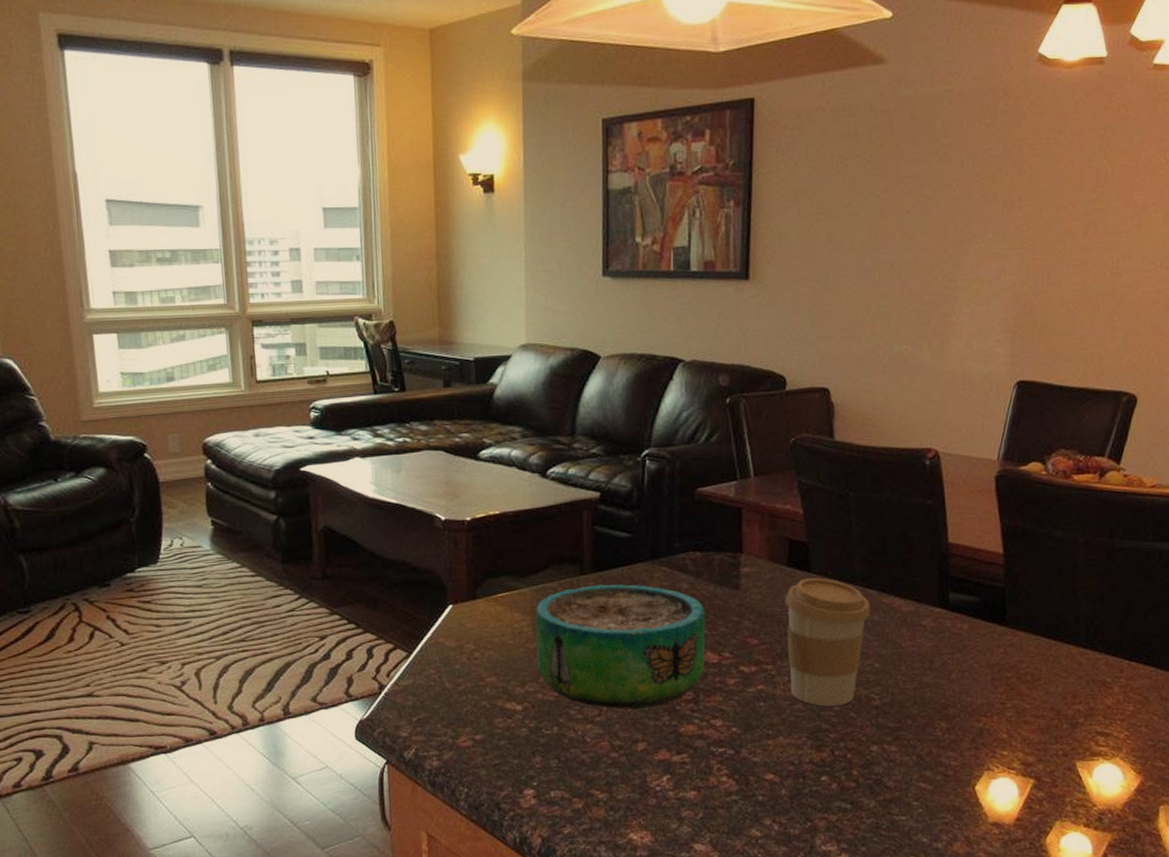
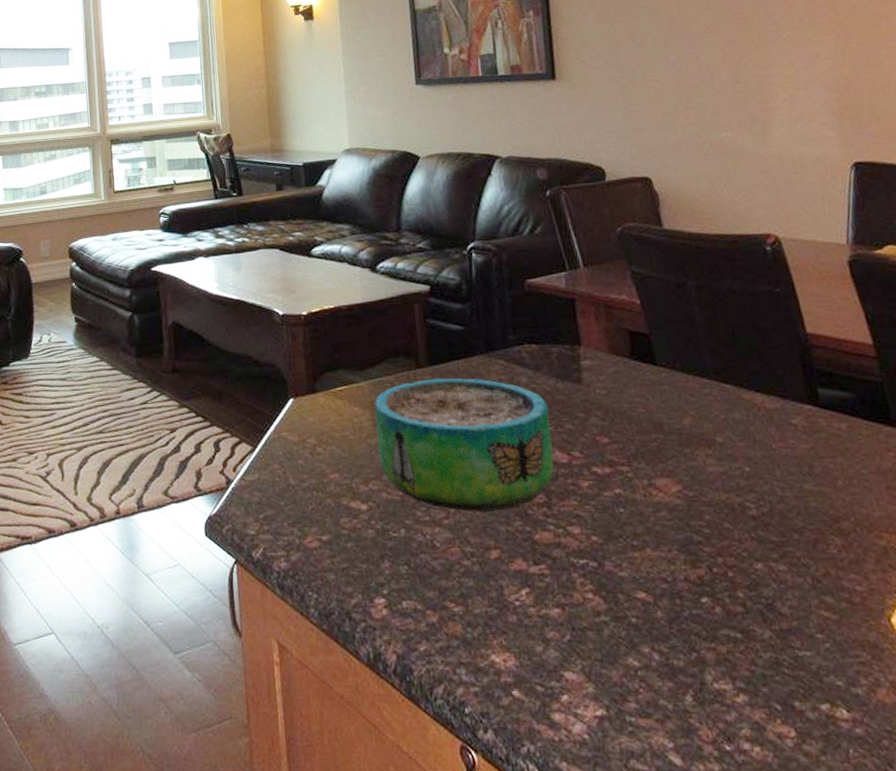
coffee cup: present [785,578,870,706] -> none [632,371,731,515]

